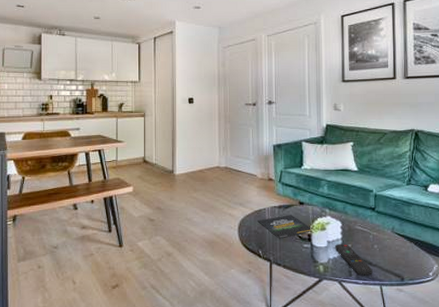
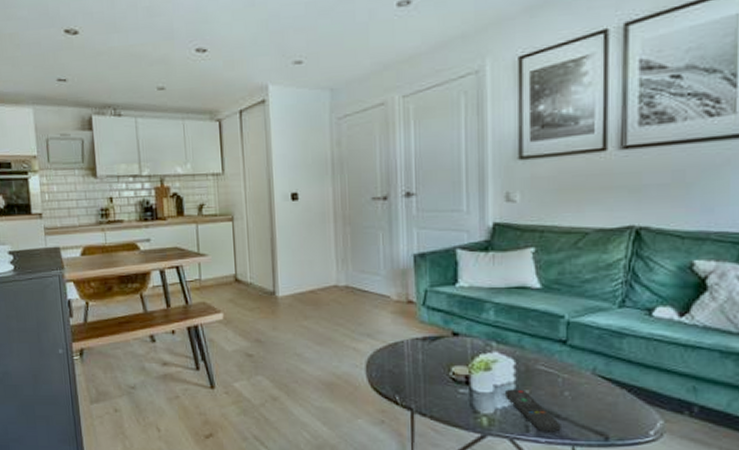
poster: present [258,215,312,239] -> none [393,350,472,382]

